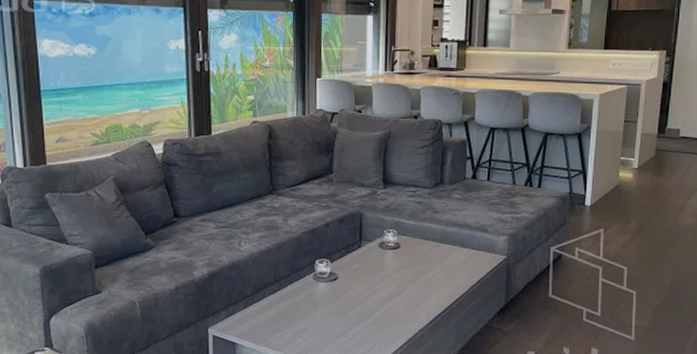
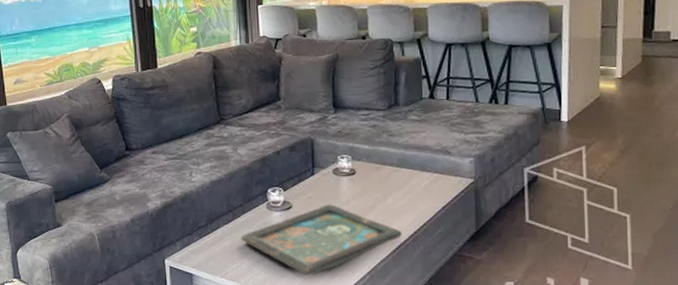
decorative tray: none [286,276,439,344] -> present [241,204,402,275]

